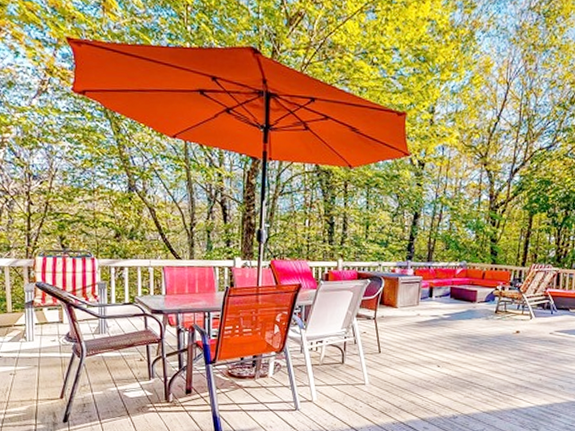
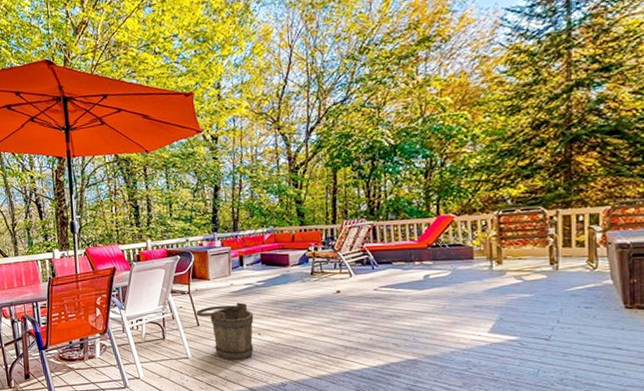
bucket: none [379,333,436,391] -> present [196,302,254,361]

